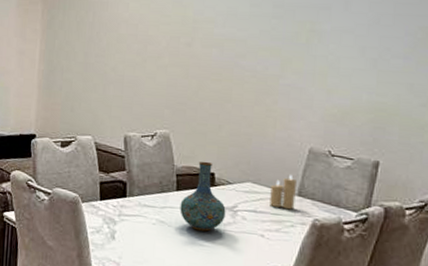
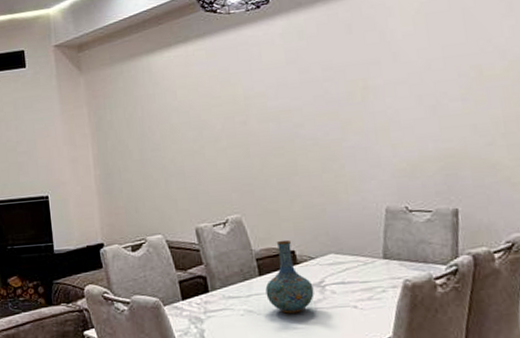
candle: present [270,175,296,210] -> none [354,239,383,275]

